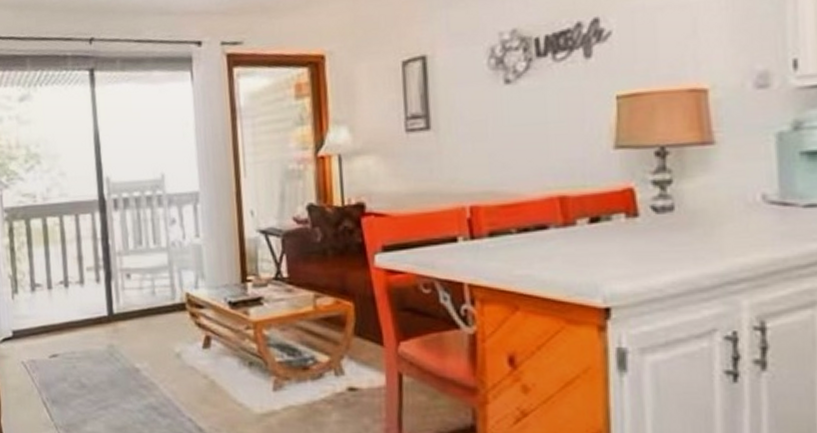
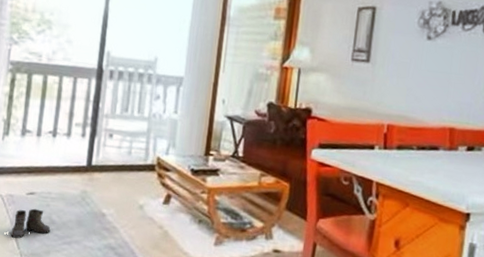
boots: none [40,372,83,409] -> present [10,208,51,239]

